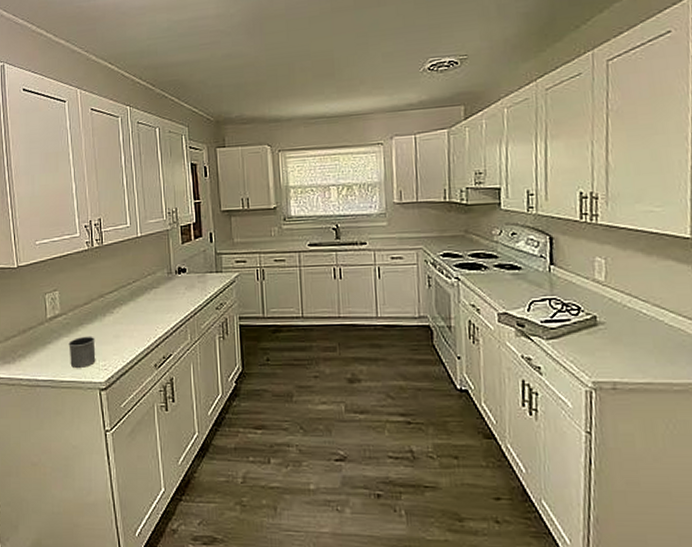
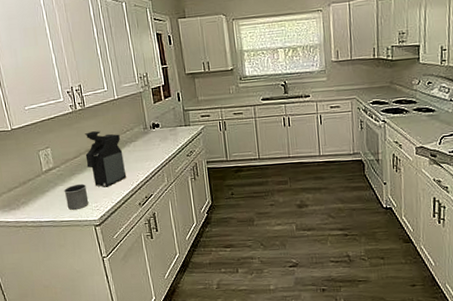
coffee maker: none [97,273,143,342] -> present [85,131,127,188]

